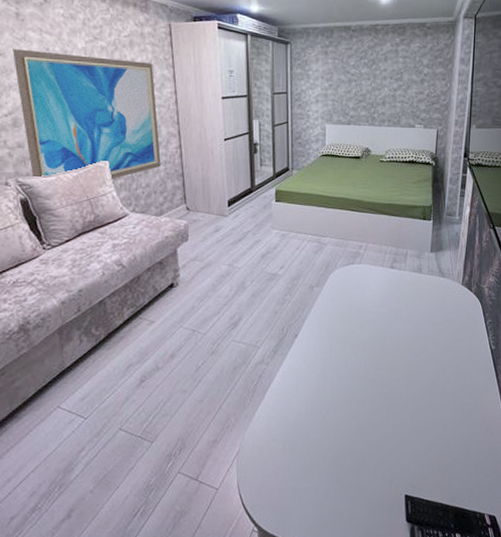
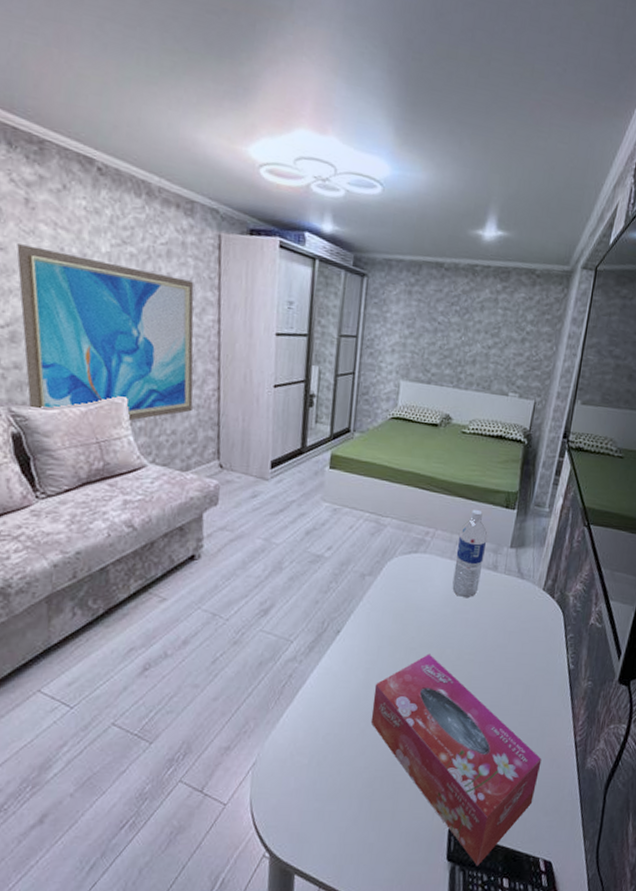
tissue box: none [330,347,477,525] -> present [370,654,542,866]
water bottle: none [386,223,411,298] -> present [452,509,488,598]

